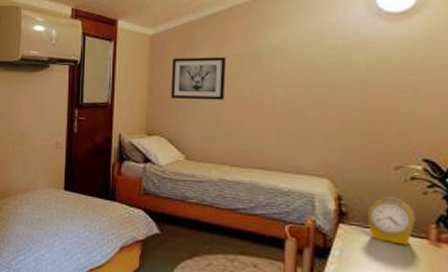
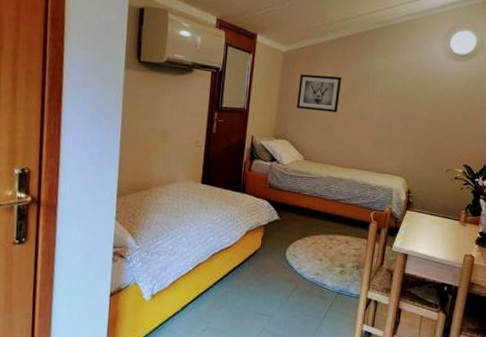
alarm clock: present [366,196,415,245] -> none [424,191,454,225]

